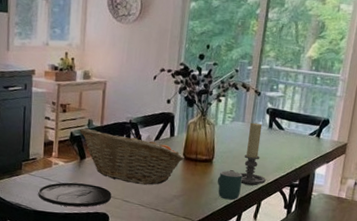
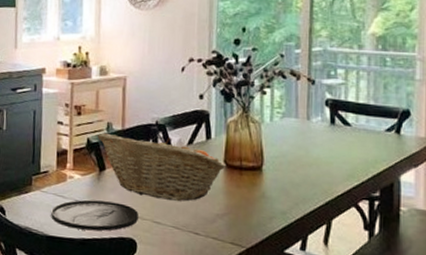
mug: present [217,170,243,200] -> none [270,180,303,220]
candle holder: present [229,122,266,186] -> none [284,118,335,200]

